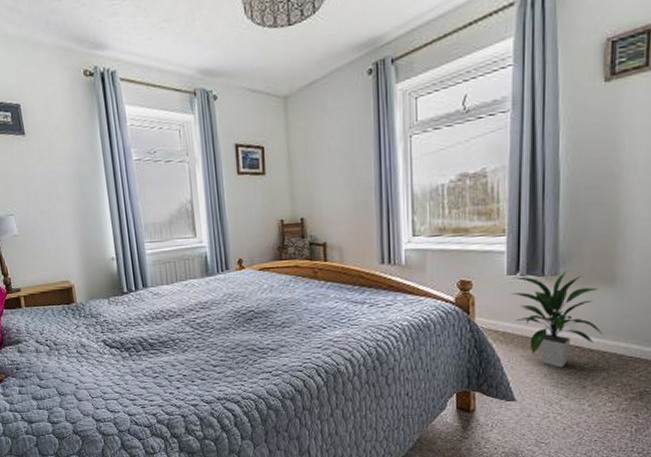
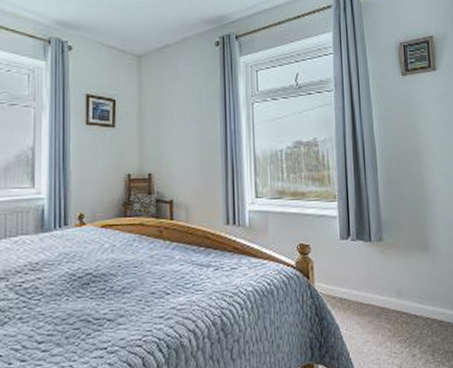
indoor plant: present [511,271,603,368] -> none [344,237,424,335]

